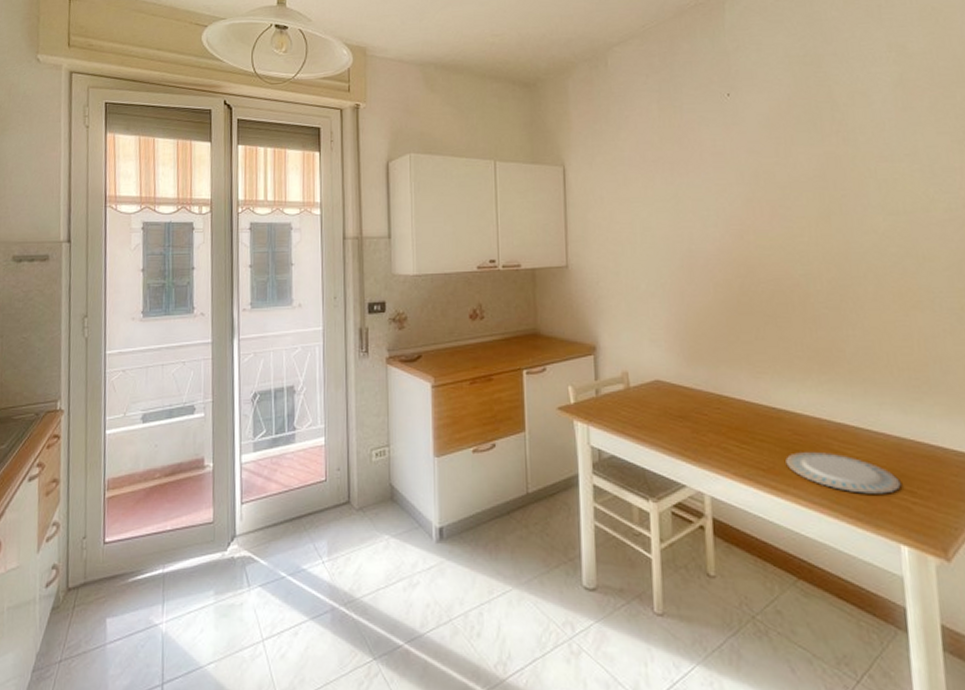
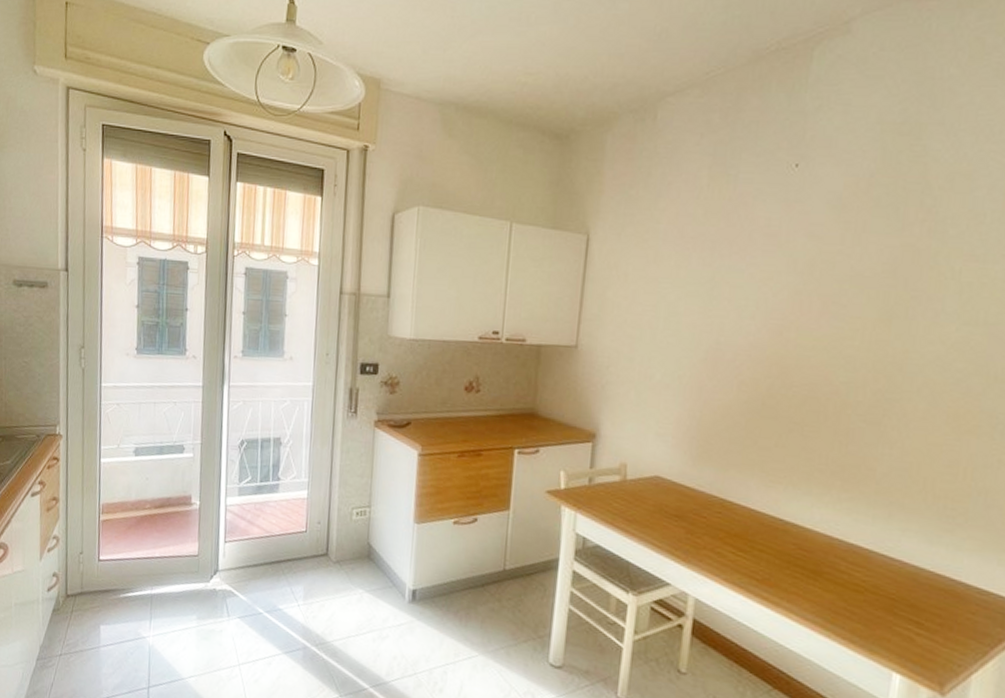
plate: present [786,452,901,494] -> none [783,567,908,622]

